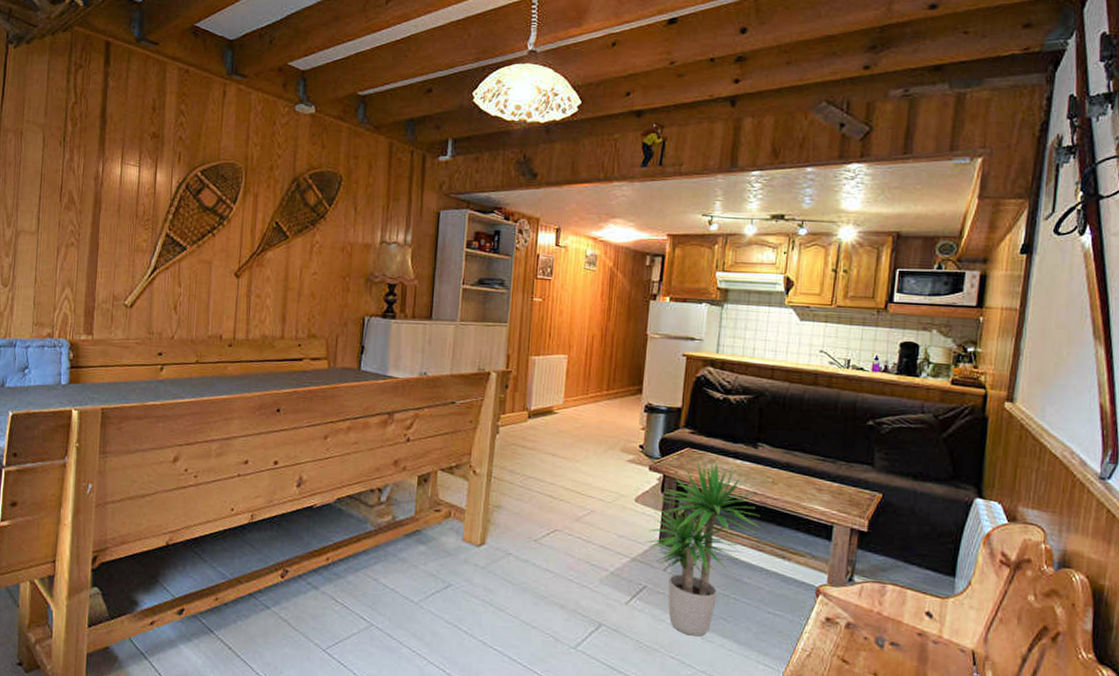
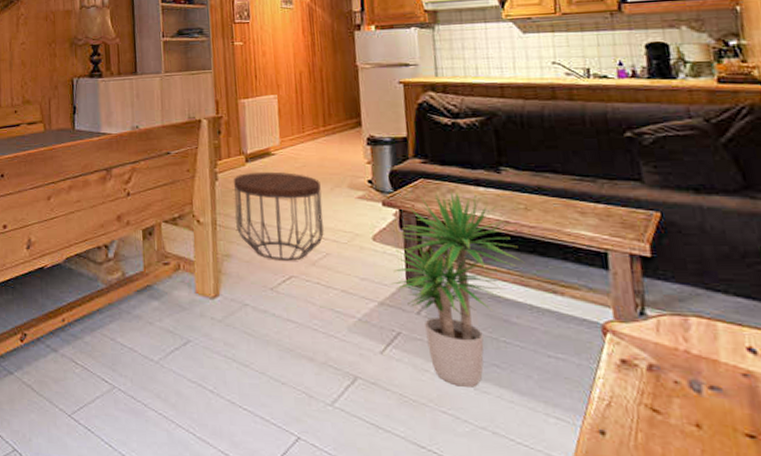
side table: none [510,428,596,516] -> present [233,171,324,261]

